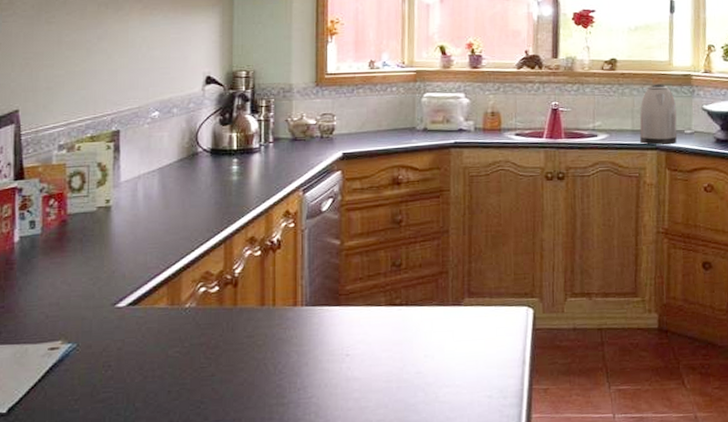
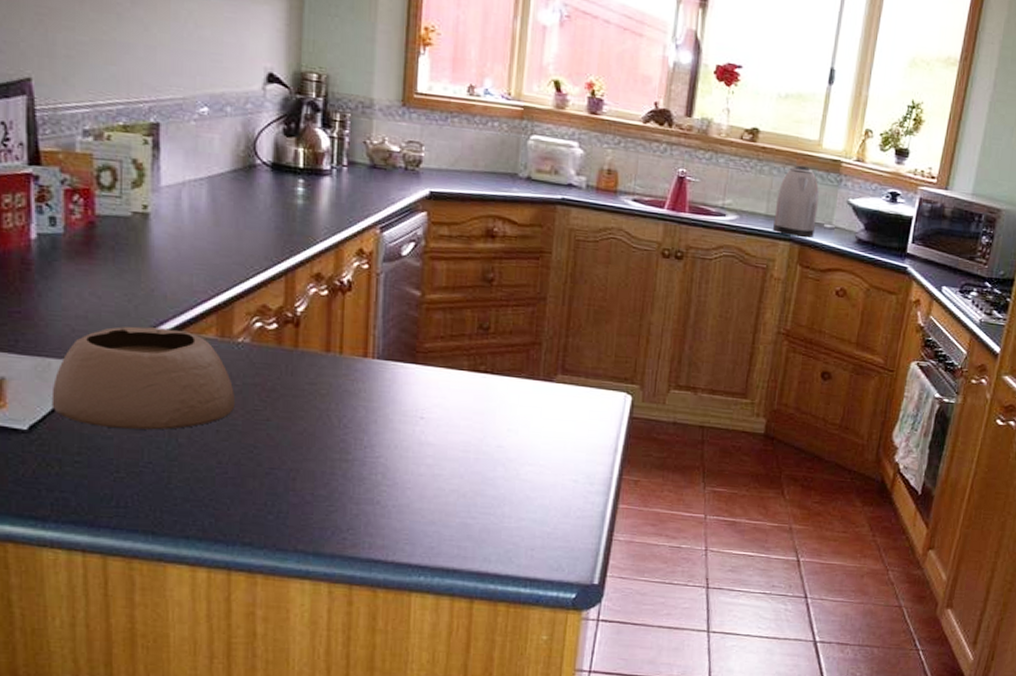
bowl: none [27,303,184,402] -> present [51,326,236,430]

